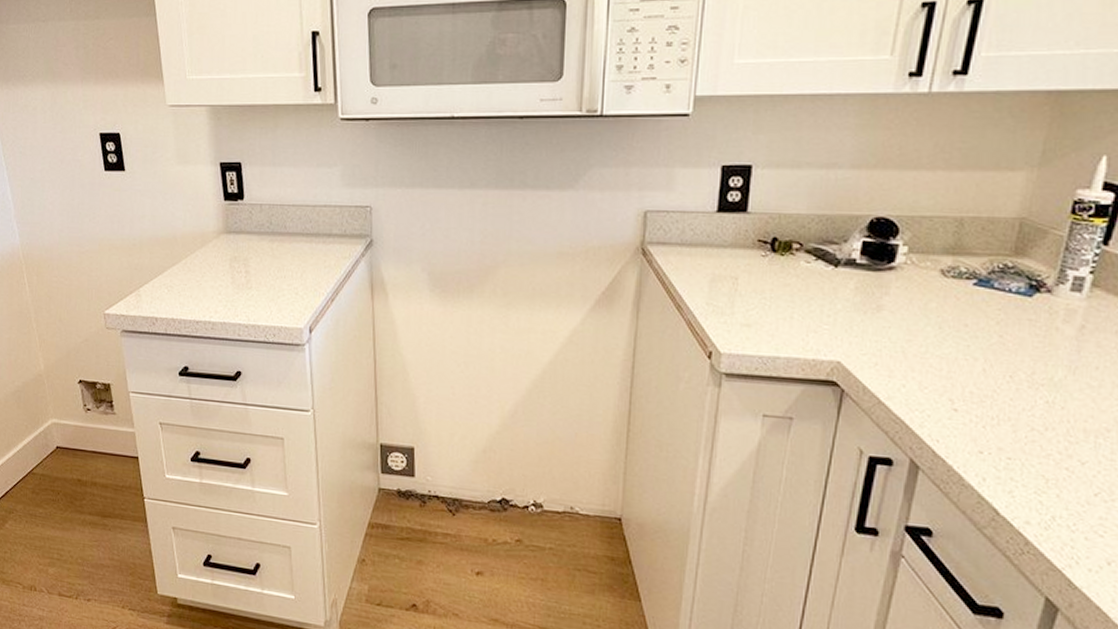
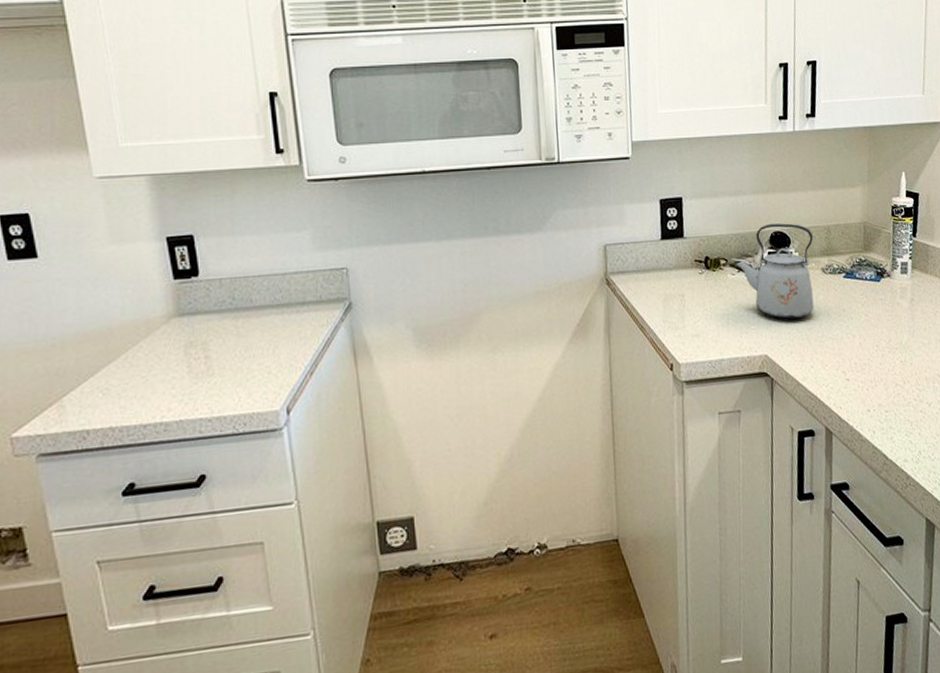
kettle: none [812,207,934,327] -> present [734,223,814,320]

